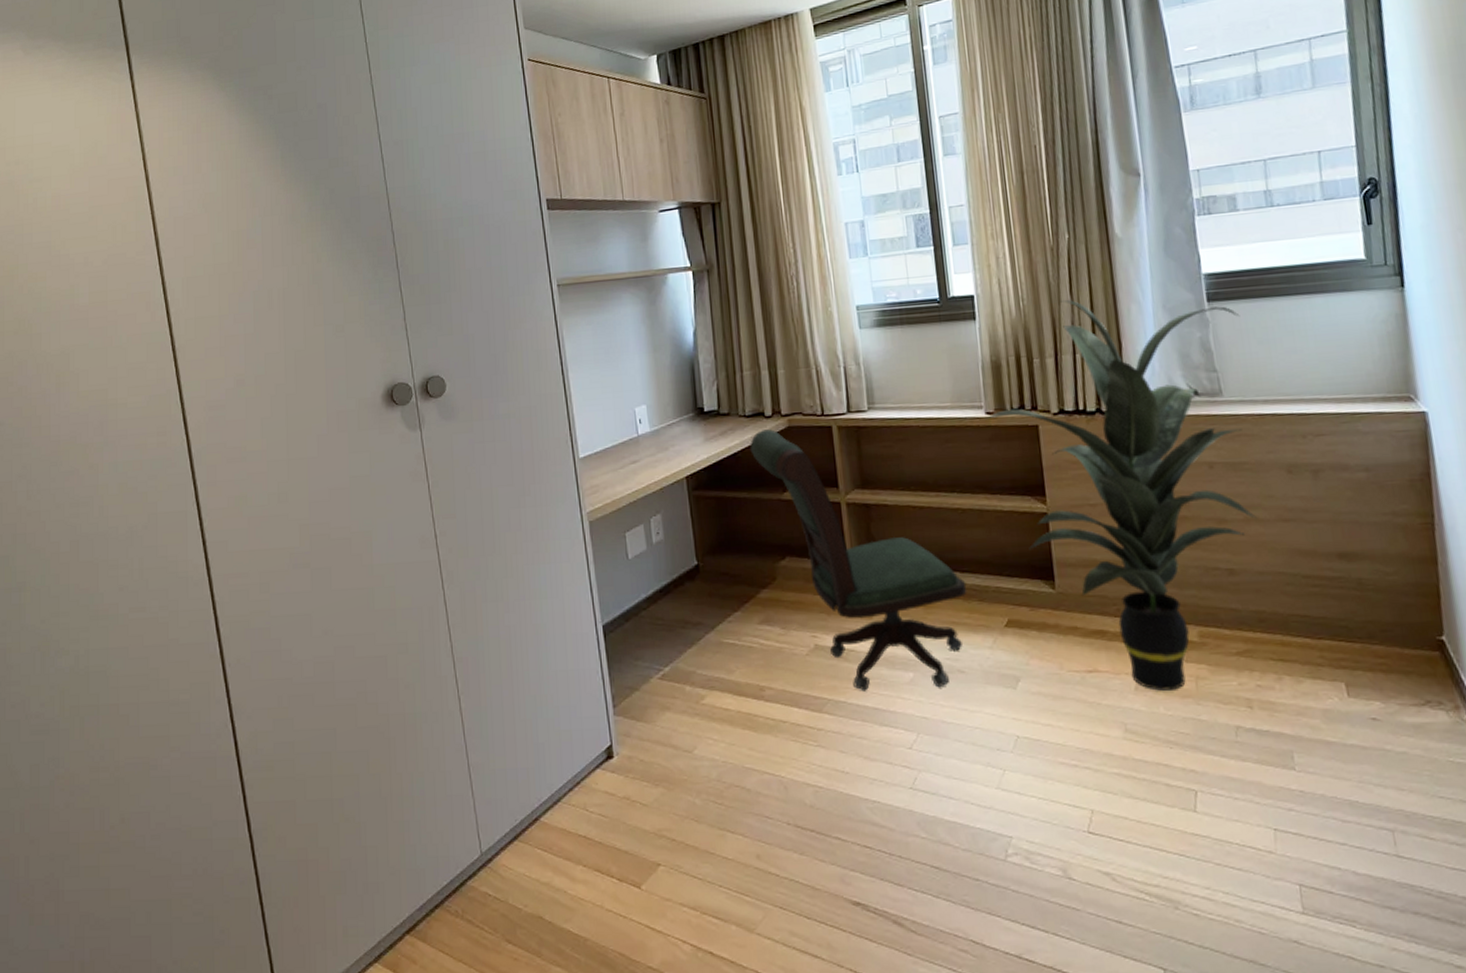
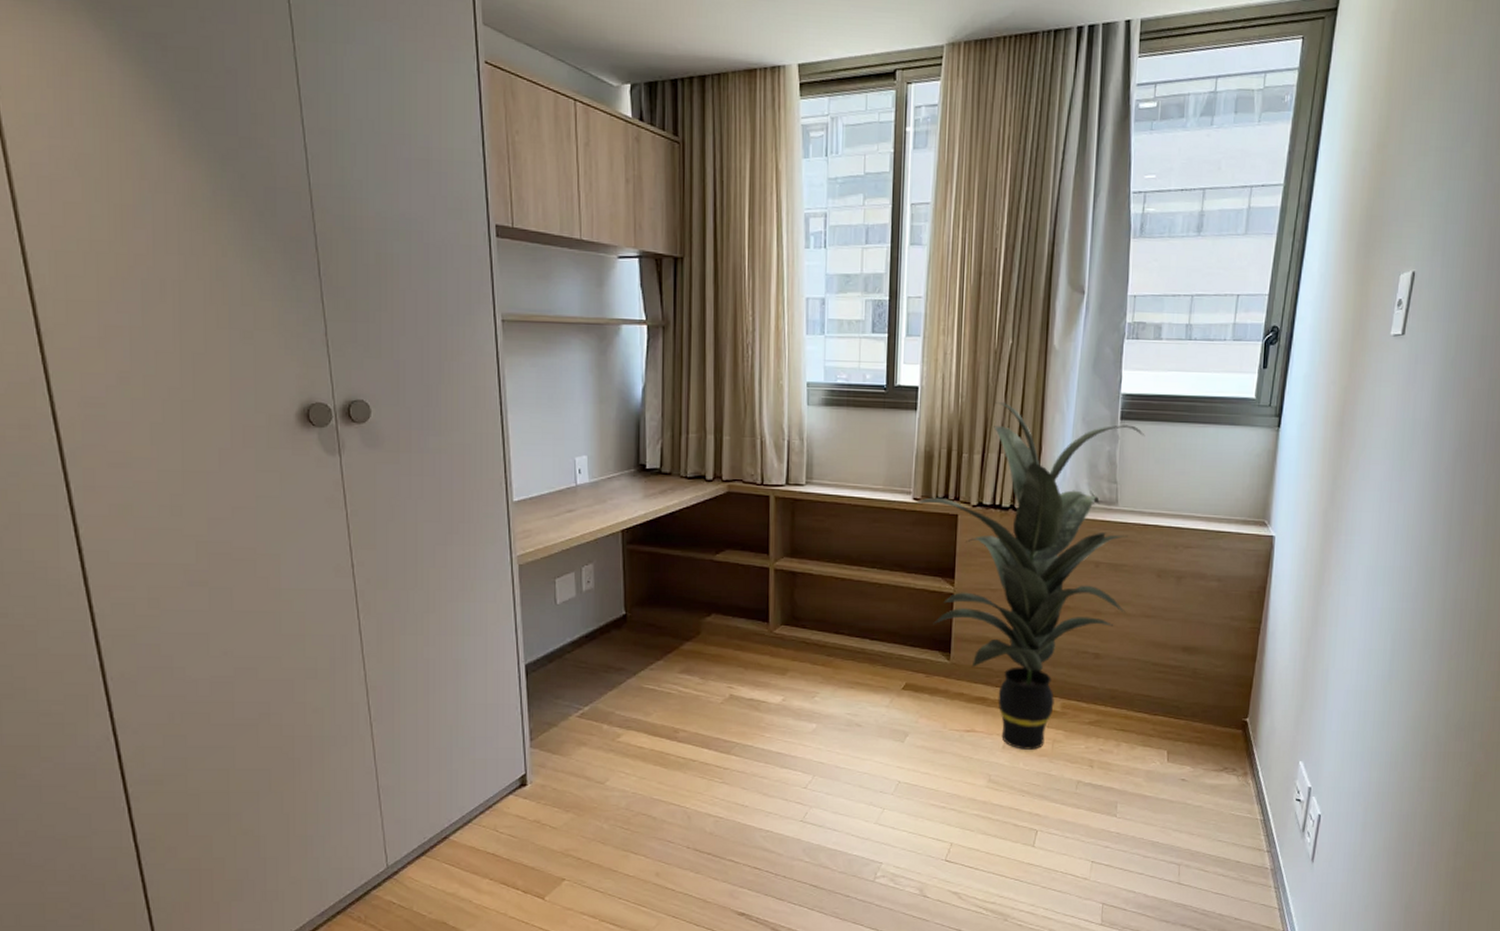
office chair: present [750,429,967,692] -> none [688,492,874,738]

